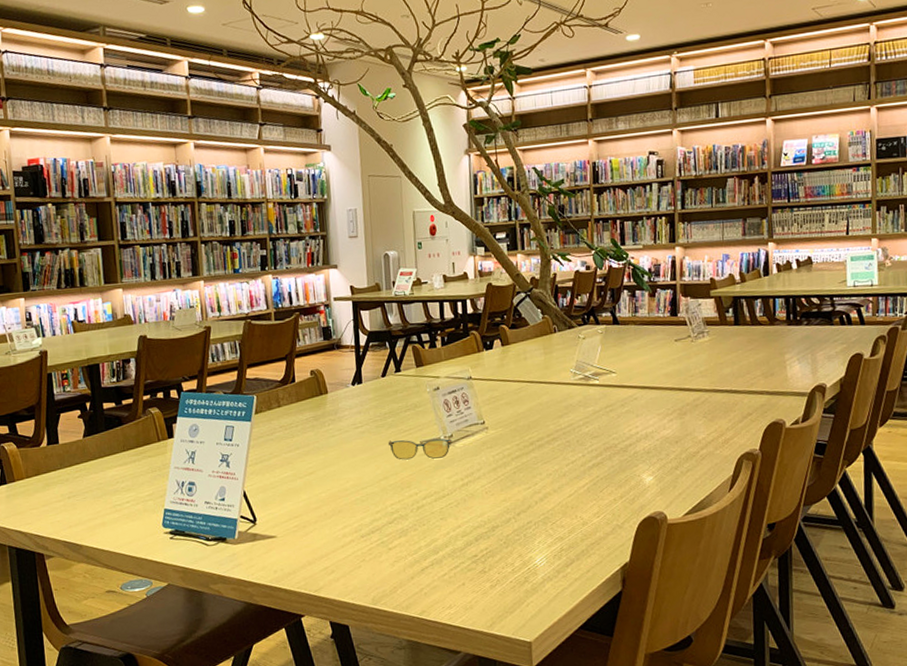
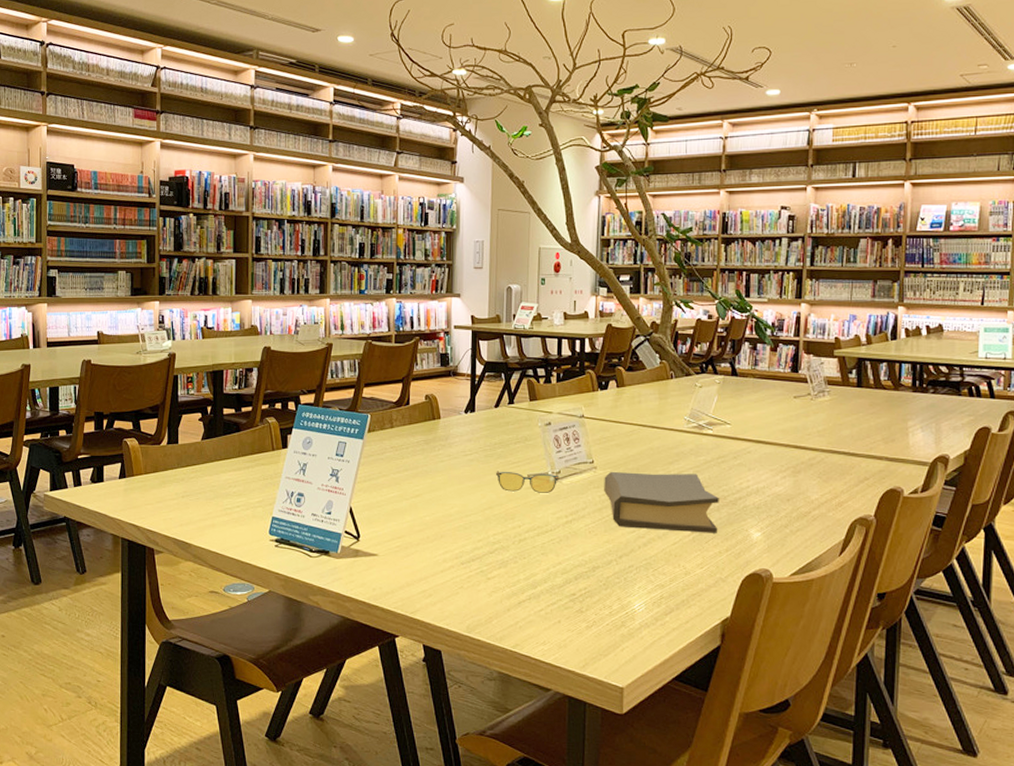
hardback book: none [496,425,612,485] -> present [604,471,719,533]

